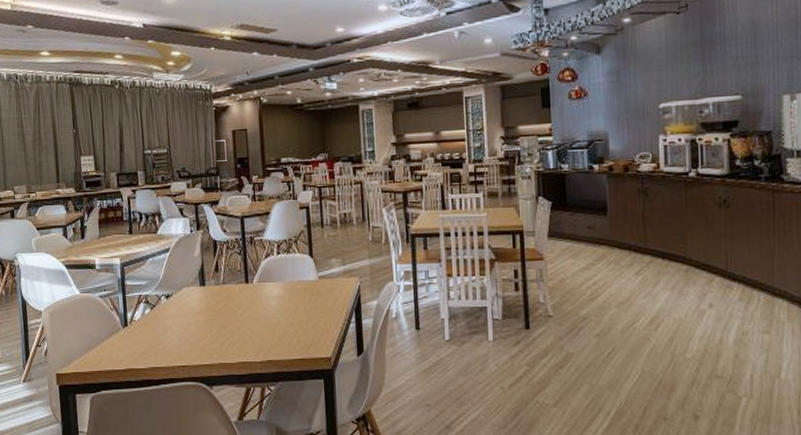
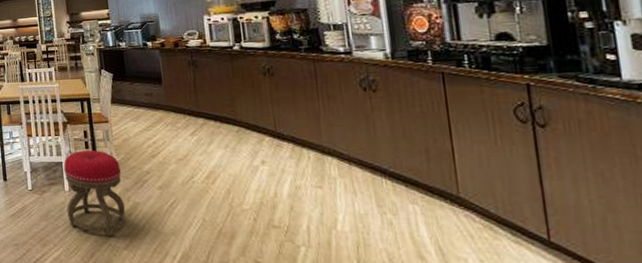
stool: none [488,292,557,392] -> present [64,150,126,236]

